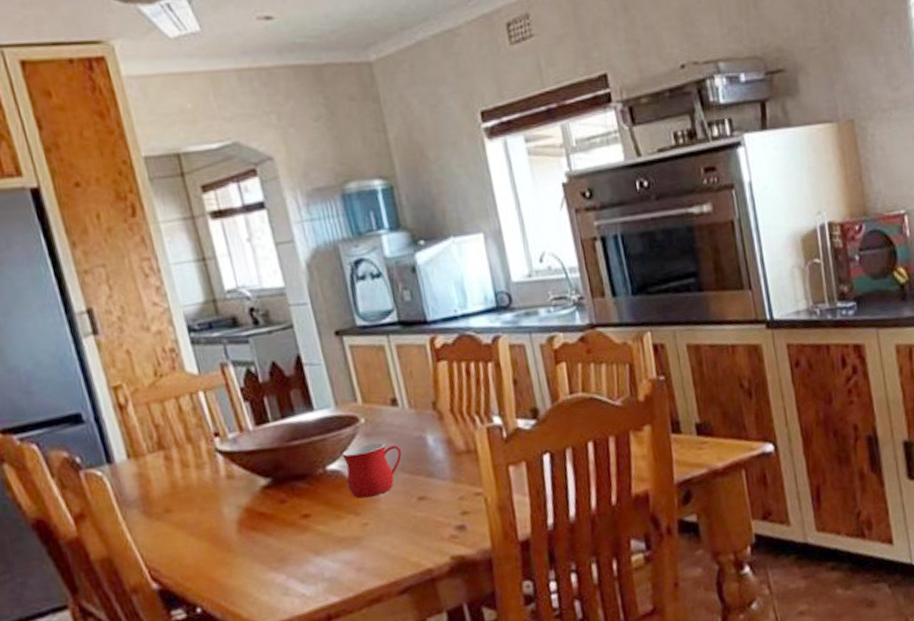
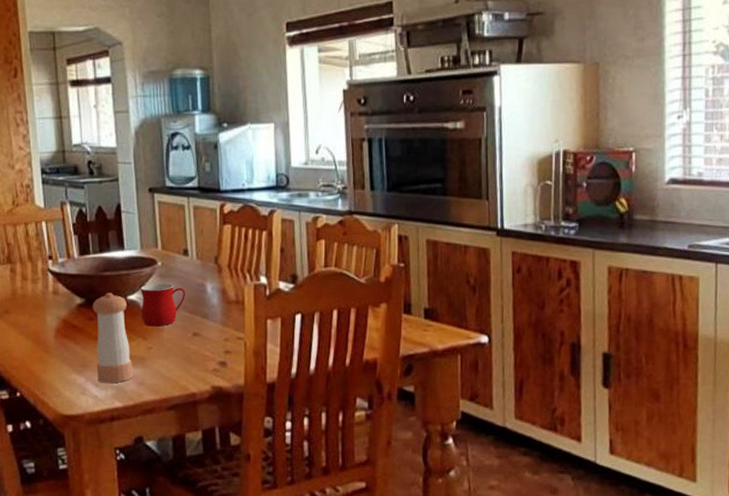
pepper shaker: none [282,465,349,577] -> present [93,293,133,384]

